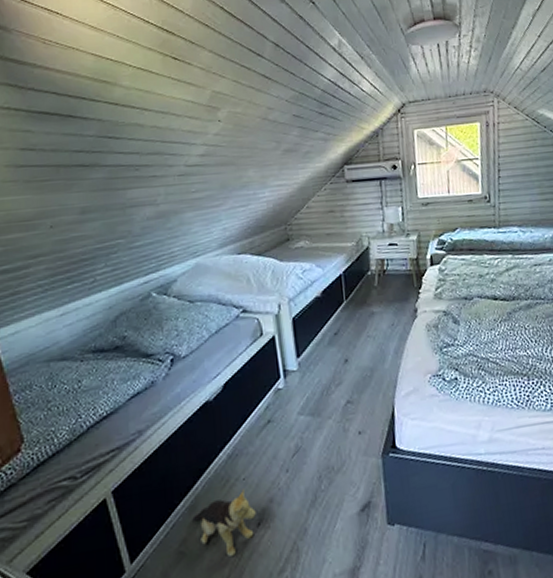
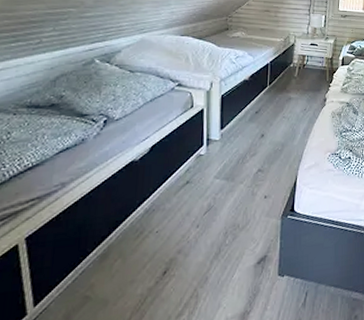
plush toy: present [192,489,256,558] -> none [102,241,164,302]

